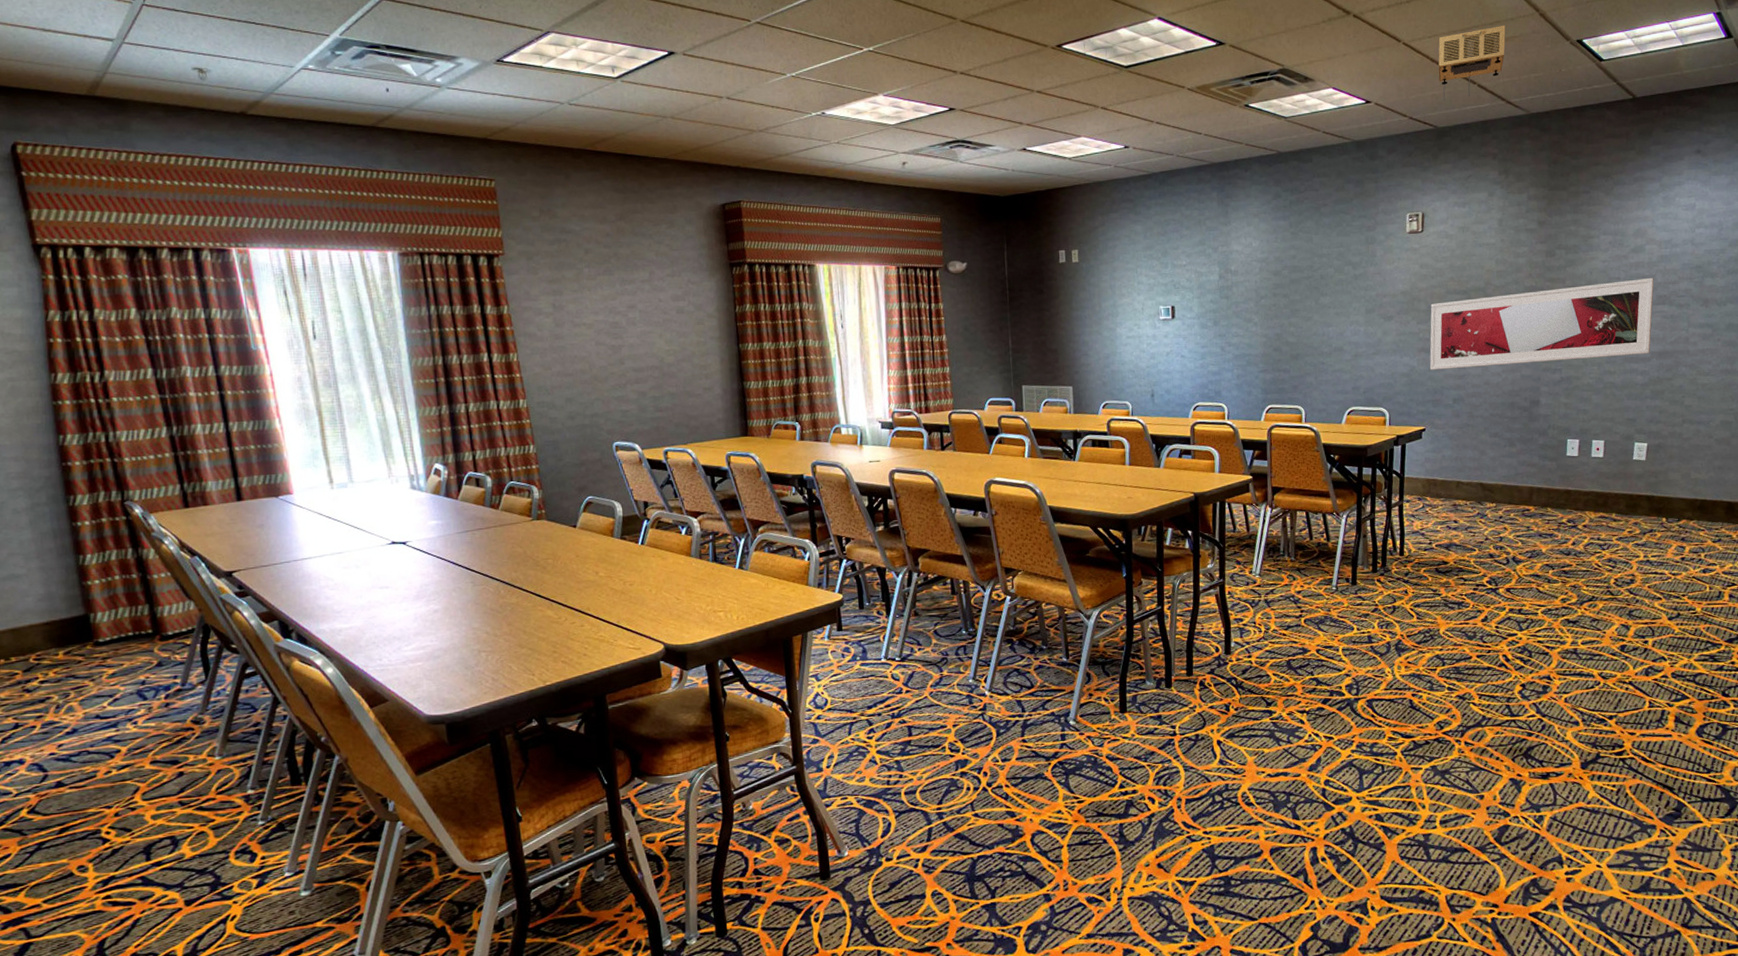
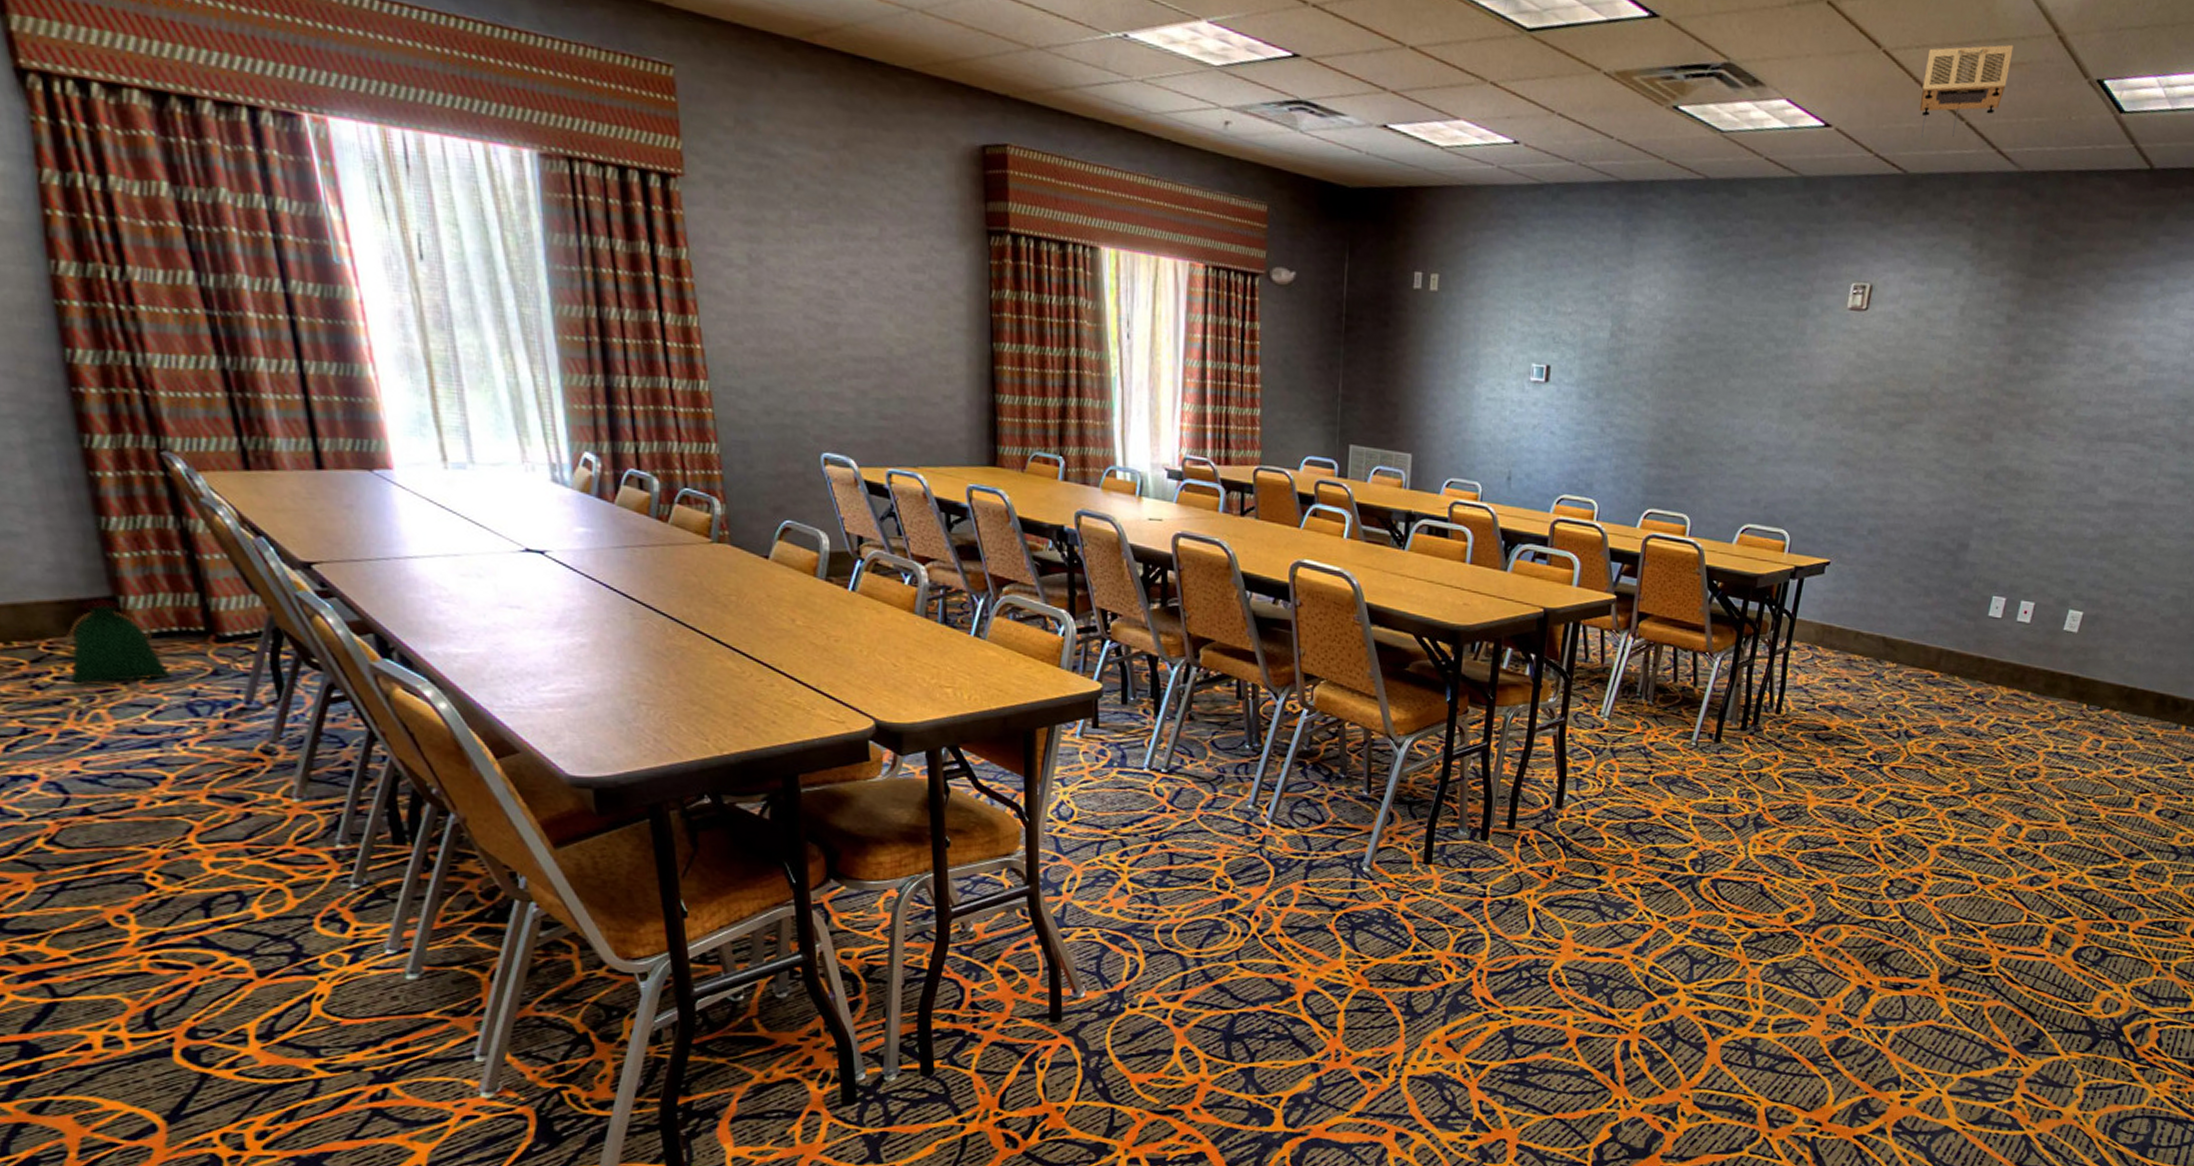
bag: none [50,617,127,685] -> present [65,598,171,684]
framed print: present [1429,277,1654,370] -> none [1847,404,2130,503]

